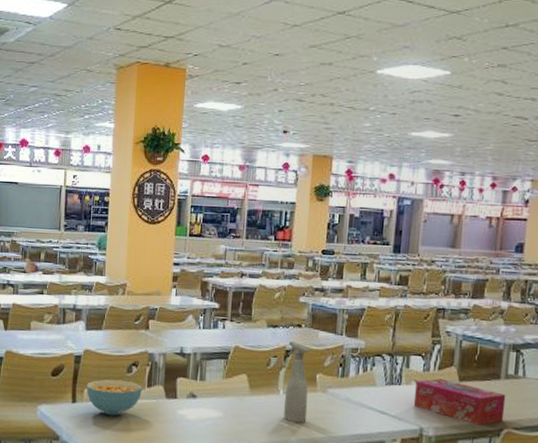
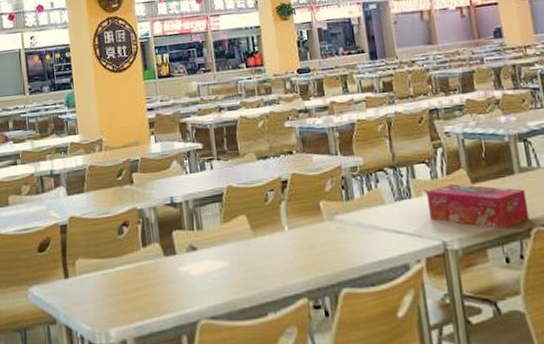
cereal bowl: present [86,379,142,416] -> none [77,243,138,286]
spray bottle: present [283,340,310,424] -> none [284,169,320,260]

